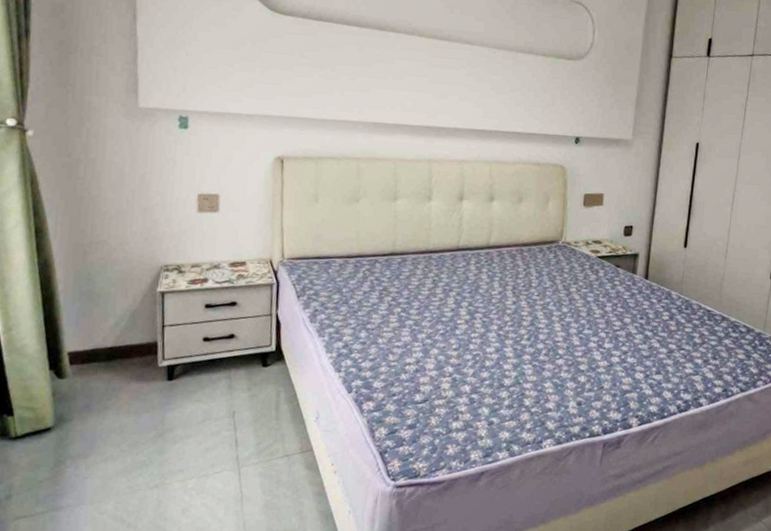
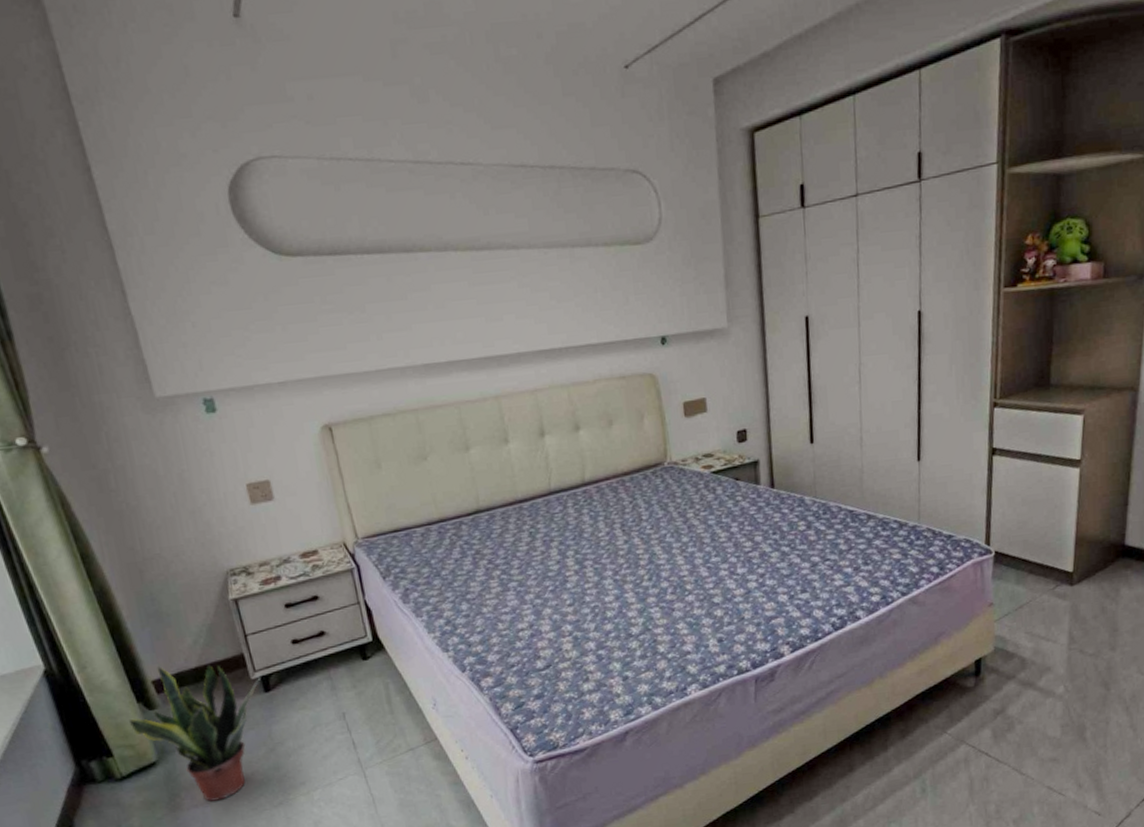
potted plant: none [36,340,166,474] -> present [128,665,260,802]

